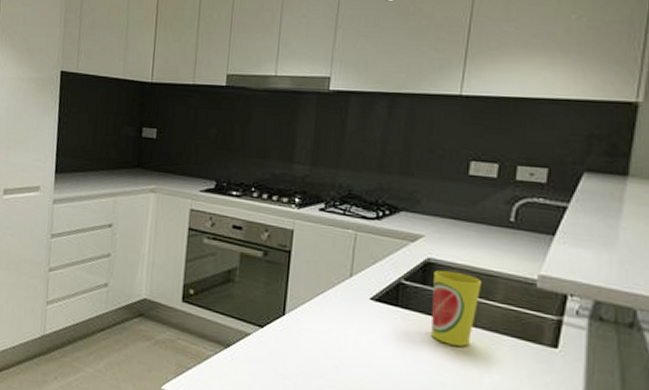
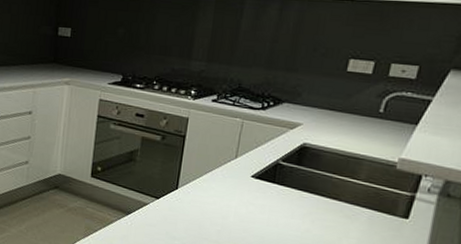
cup: present [431,270,483,347] -> none [301,153,350,217]

